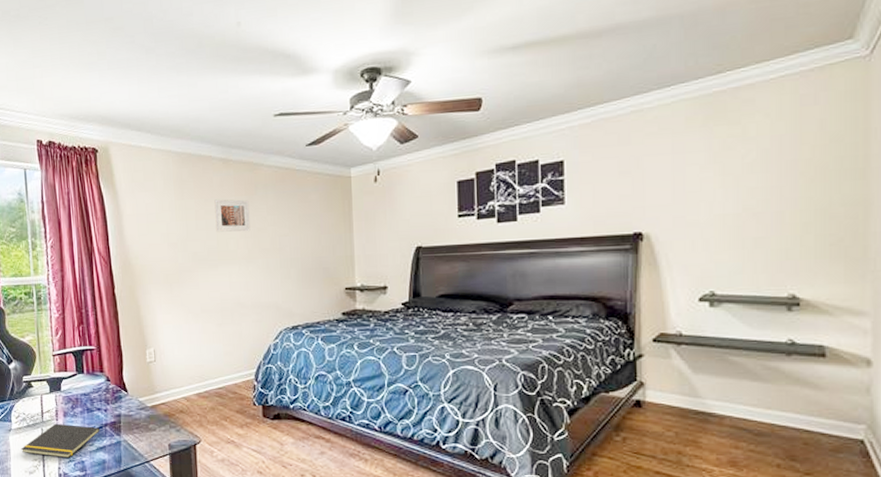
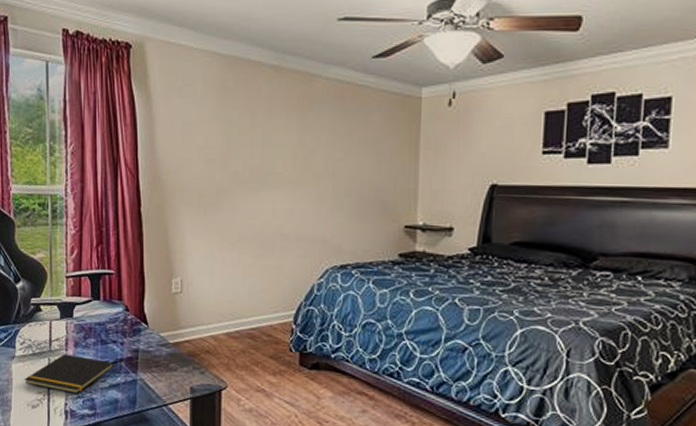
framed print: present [214,199,251,232] -> none [261,112,301,153]

